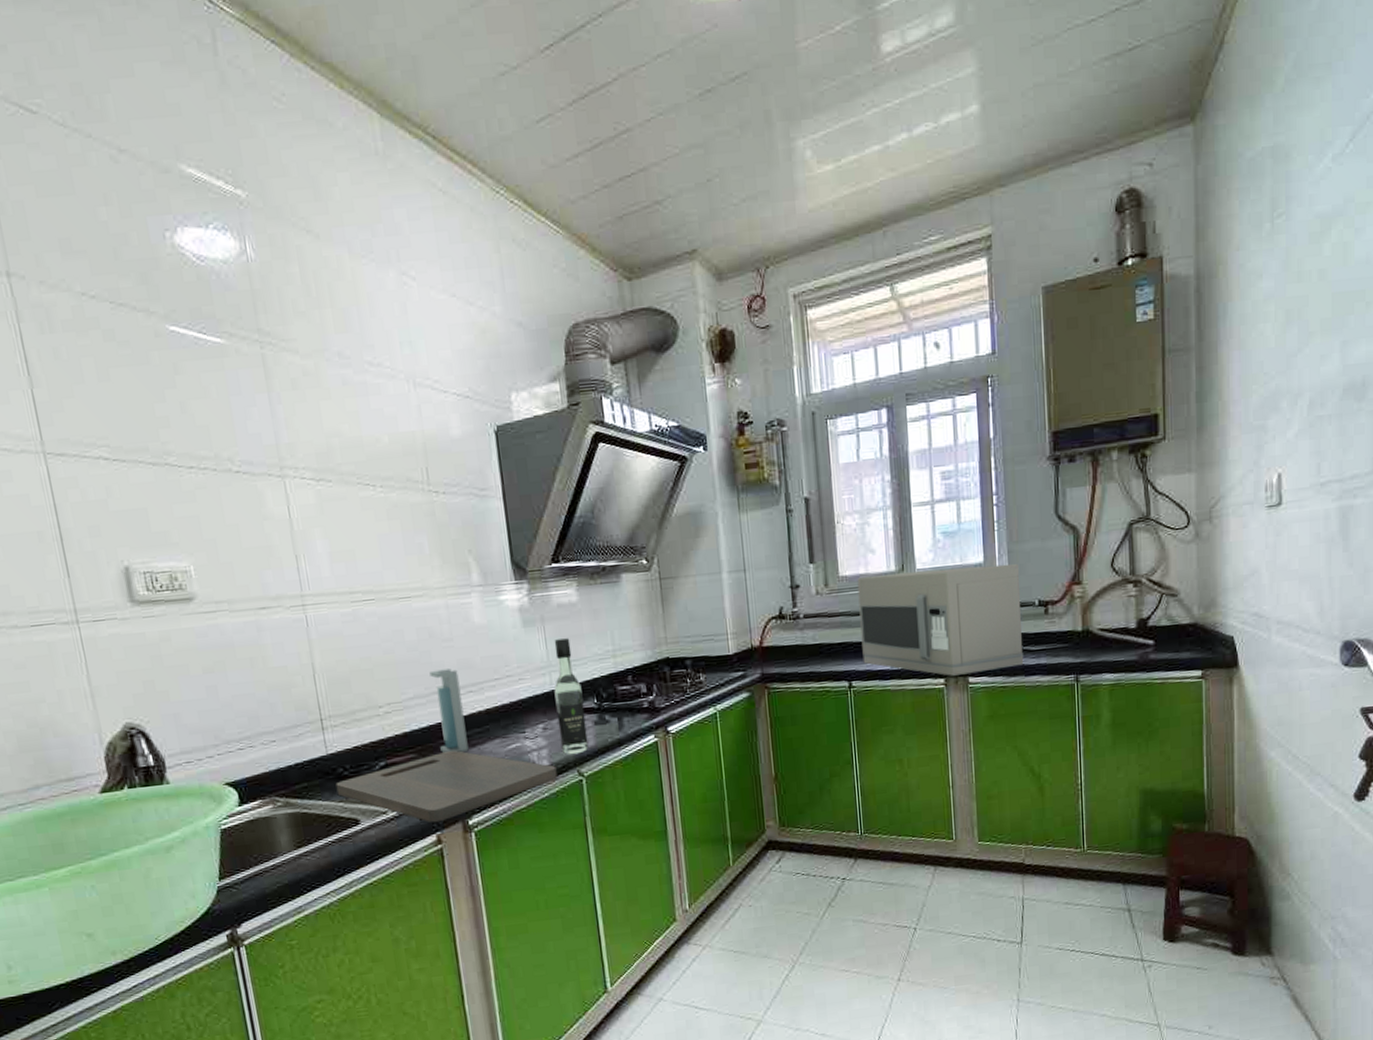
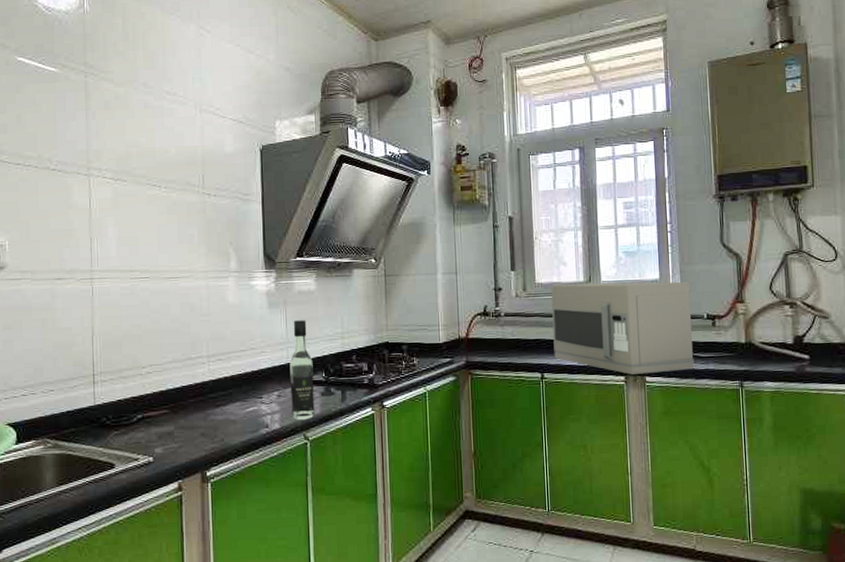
cutting board: present [335,750,558,823] -> none [98,409,286,472]
soap dispenser: present [429,668,469,754] -> none [187,339,213,412]

